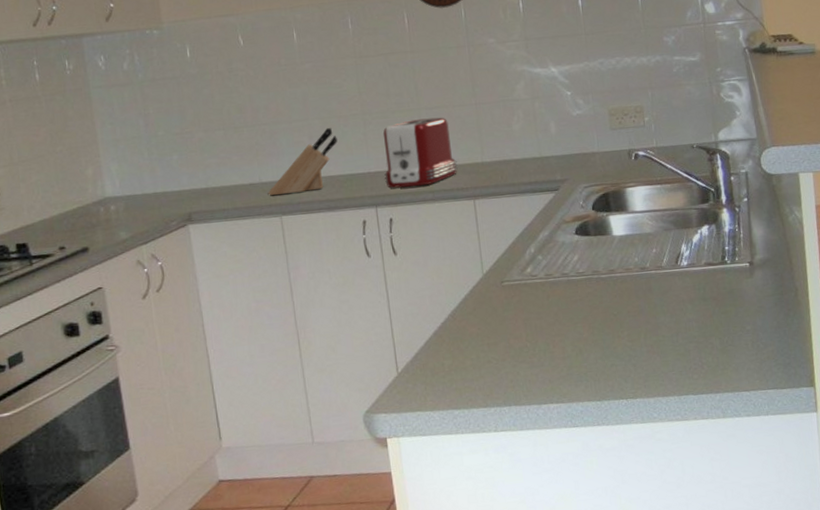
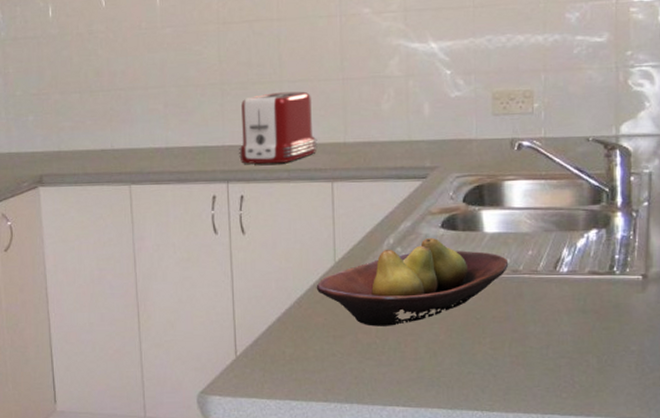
knife block: present [267,127,338,196] -> none [118,96,193,164]
fruit bowl: none [467,244,637,331] -> present [316,237,509,327]

